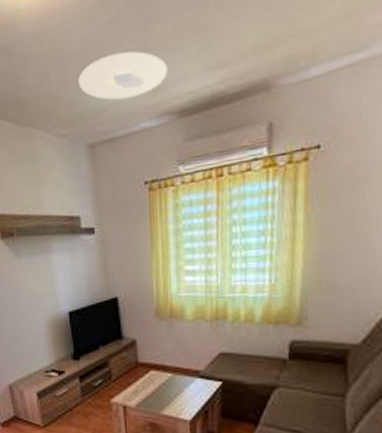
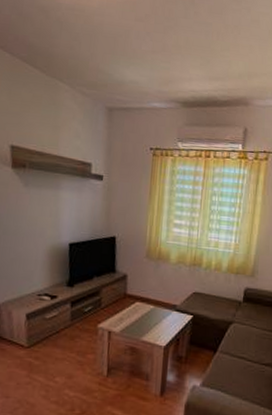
ceiling light: present [78,51,169,100] -> none [105,44,179,82]

